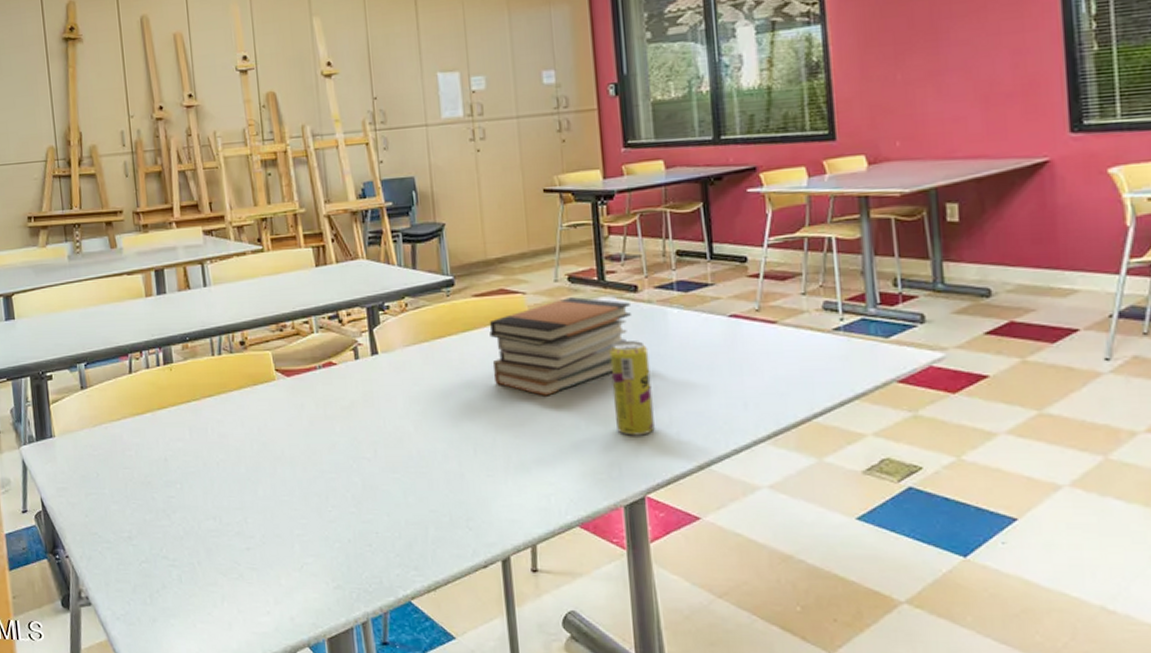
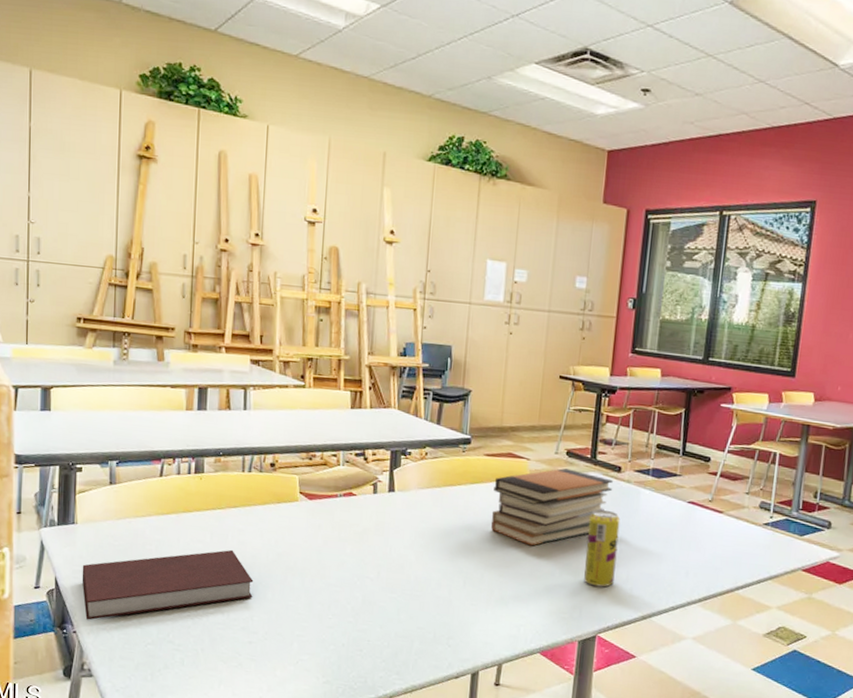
notebook: none [65,444,243,542] -> present [82,549,254,620]

